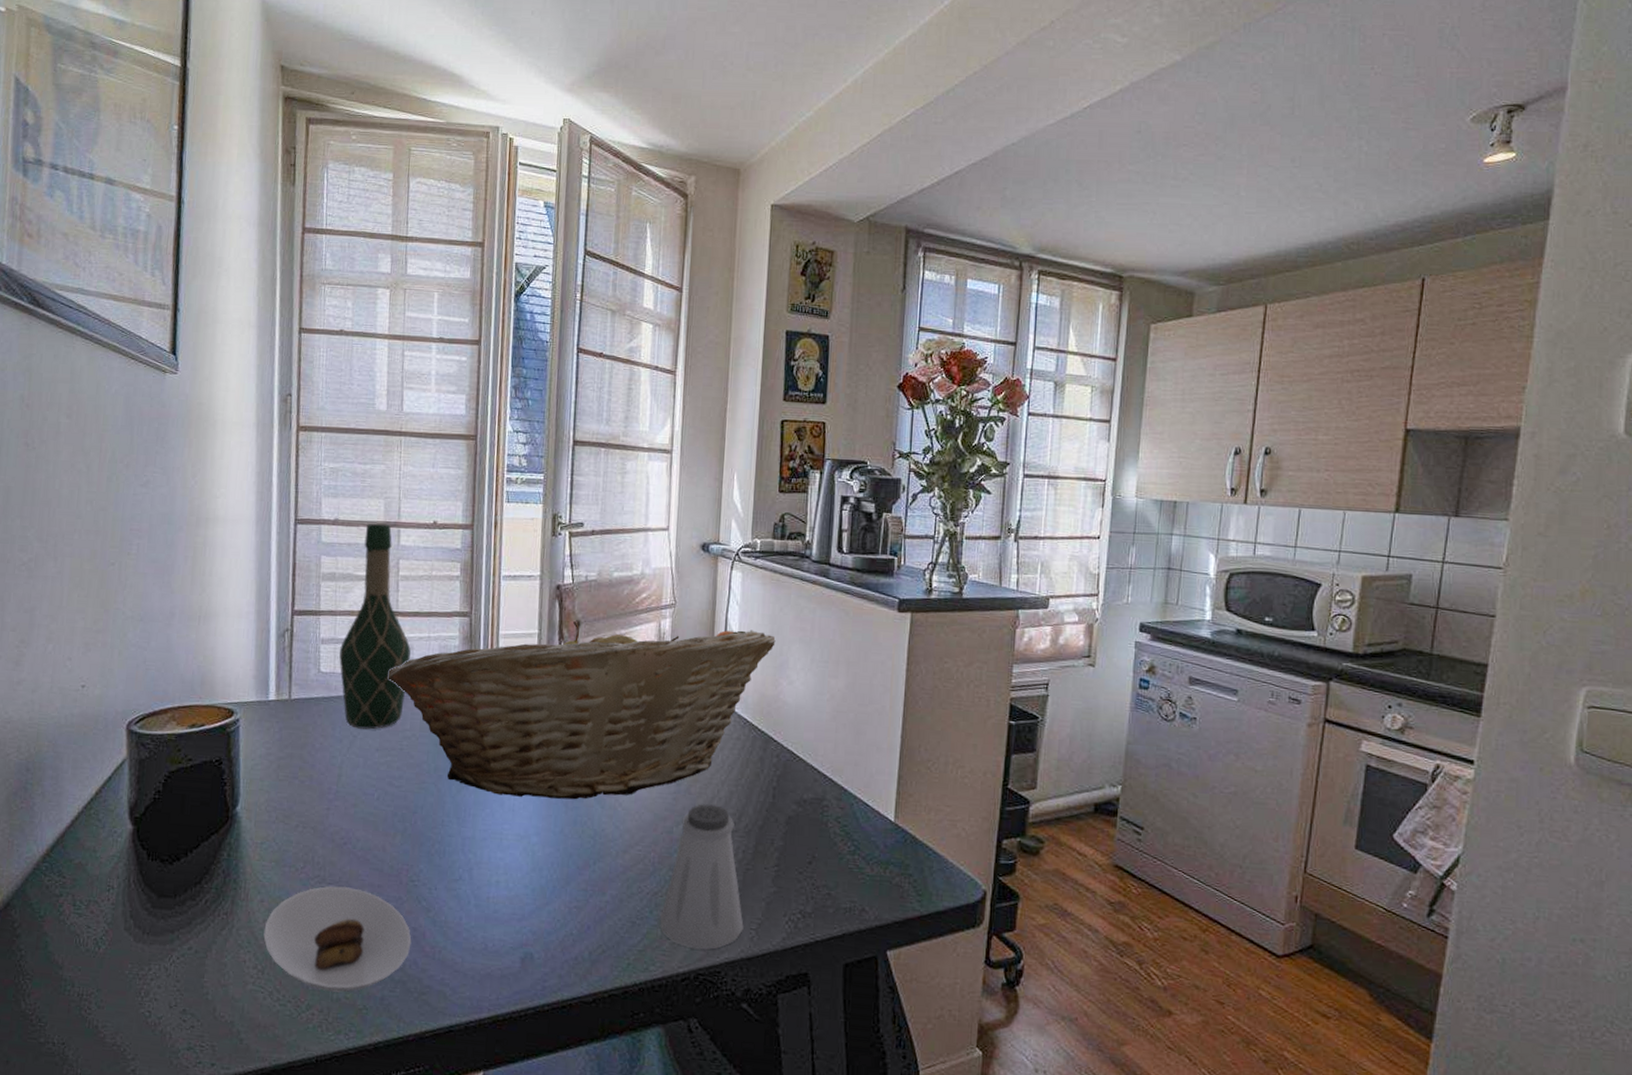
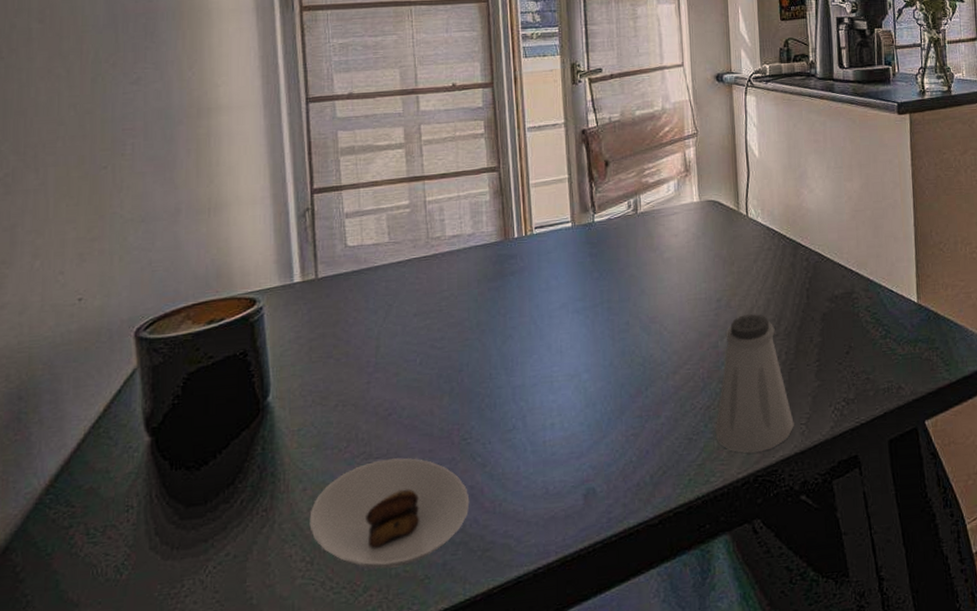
wine bottle: present [339,523,411,730] -> none [366,92,441,297]
fruit basket: present [388,620,776,800] -> none [419,147,793,340]

